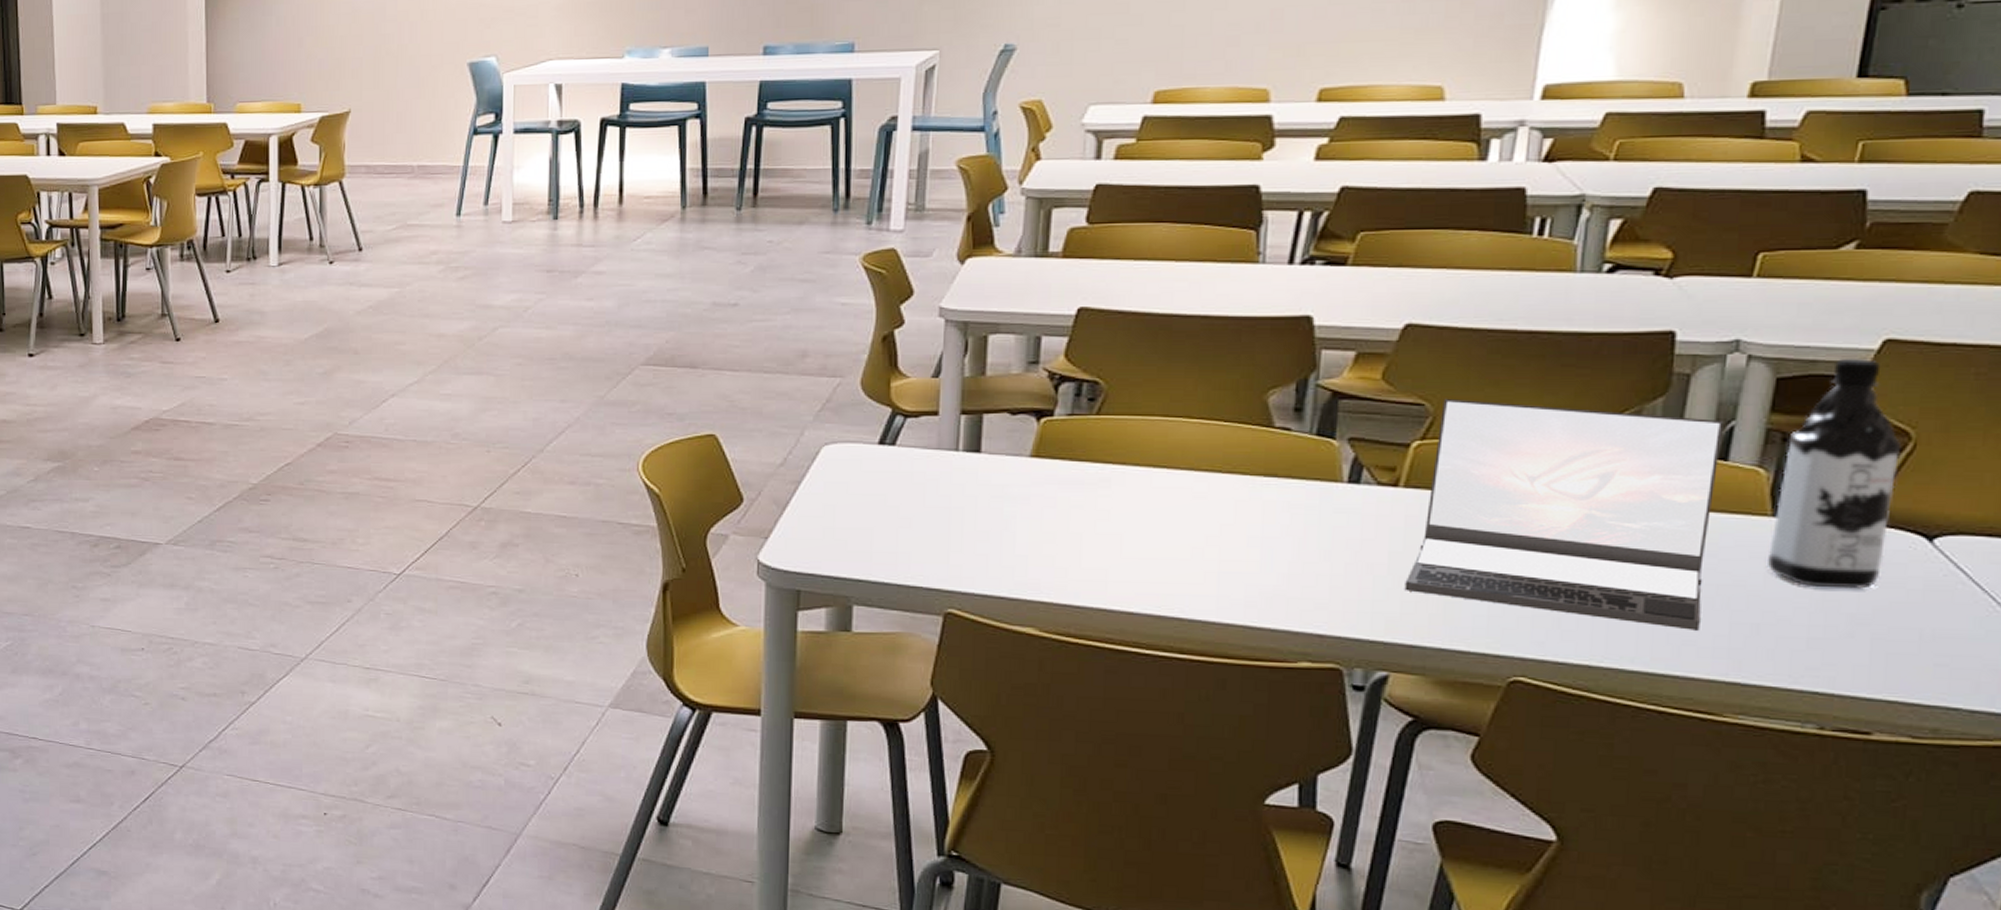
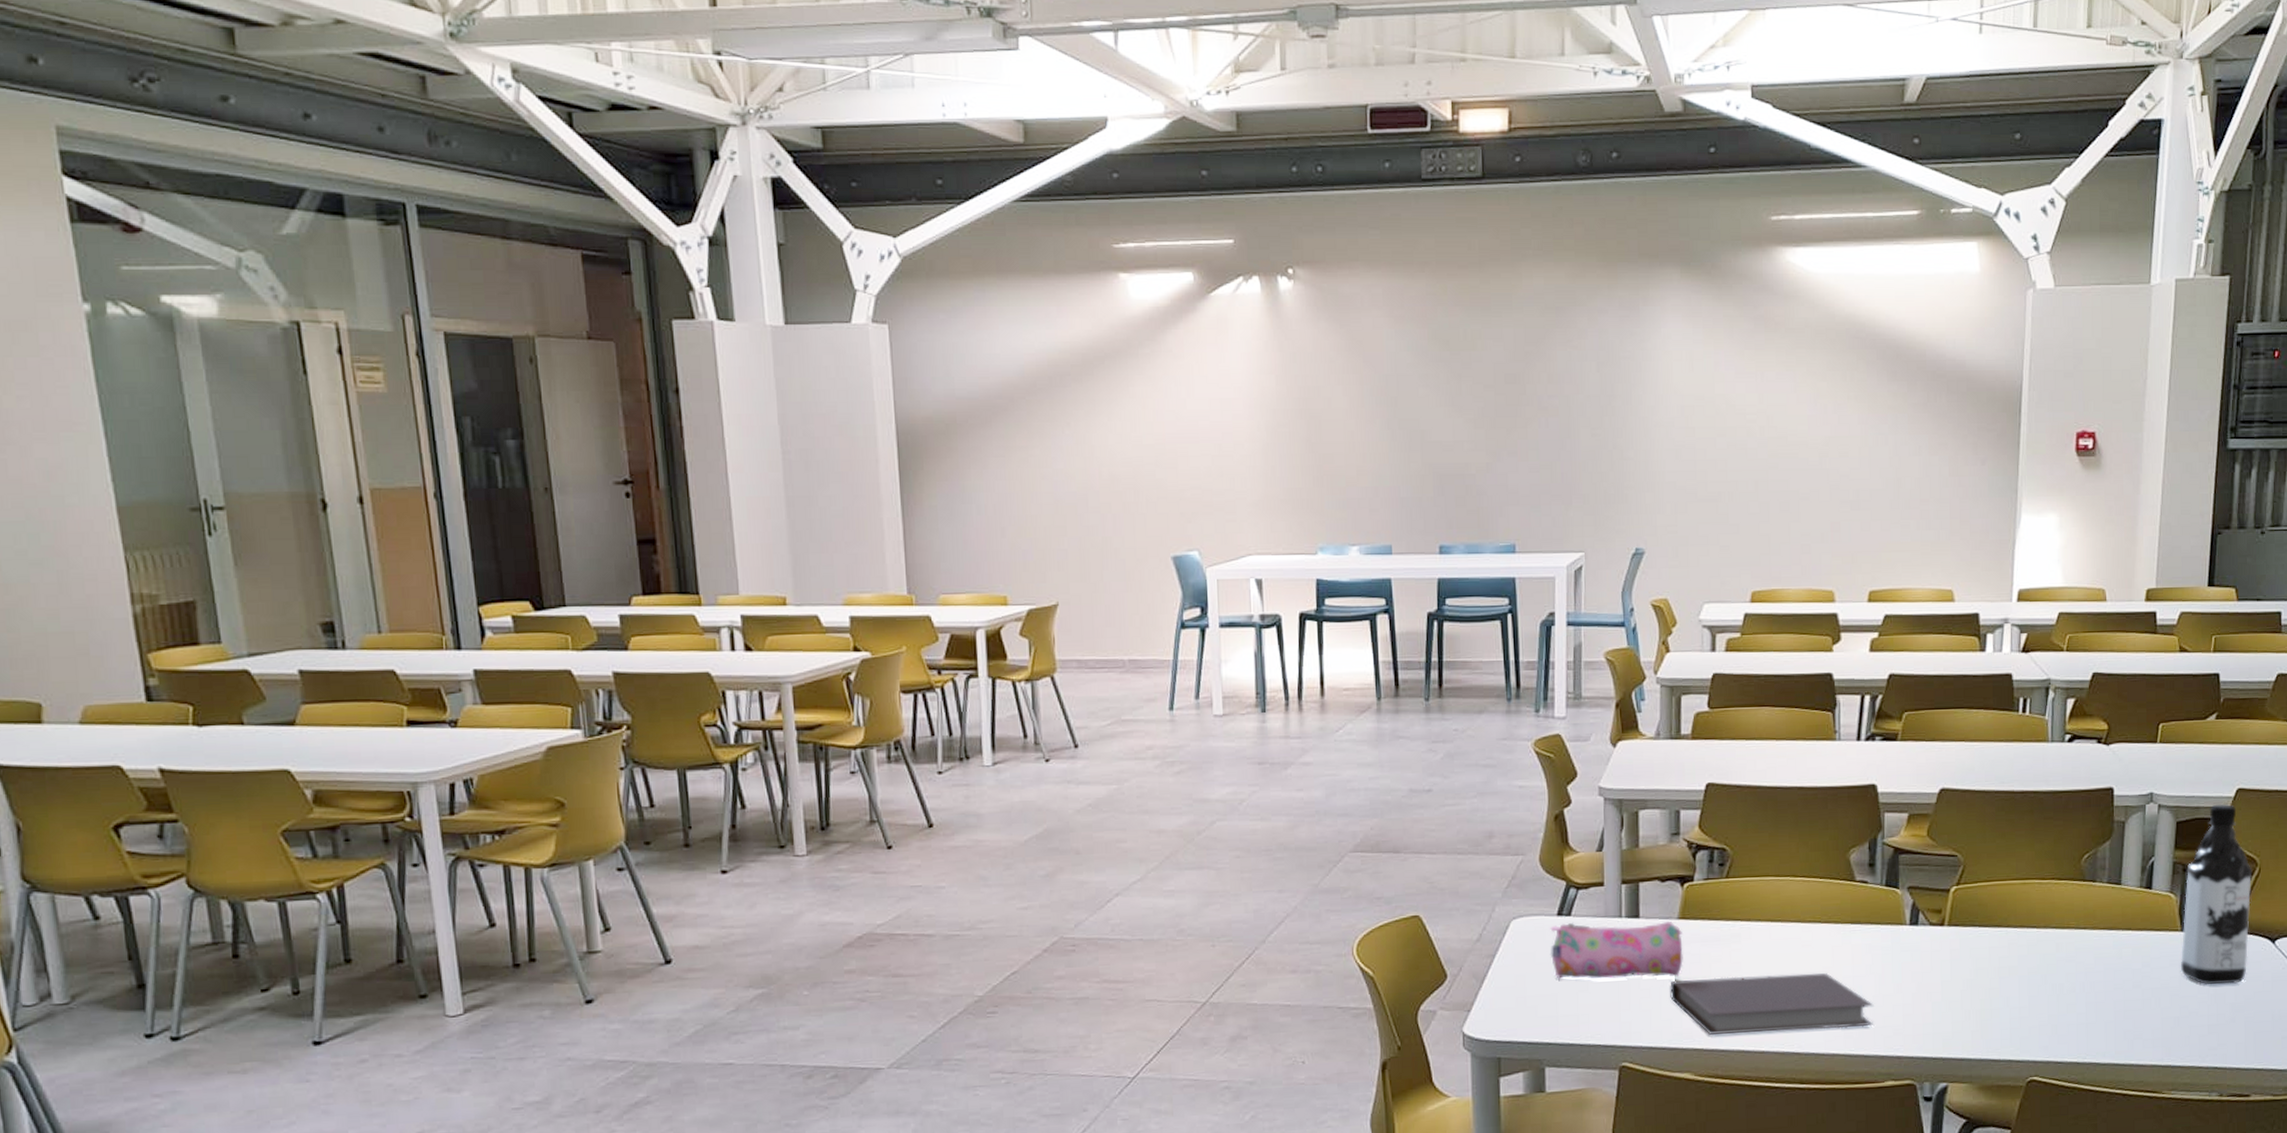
pencil case: none [866,452,1035,521] -> present [1550,922,1683,979]
notebook: none [1014,525,1289,597] -> present [1670,972,1874,1036]
laptop: present [1404,398,1724,631] -> none [1953,849,2148,1027]

